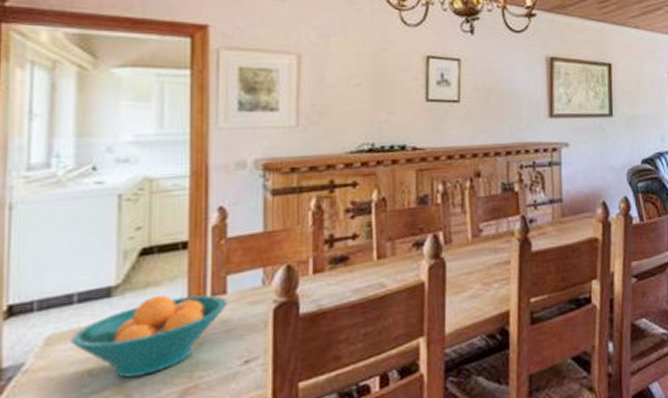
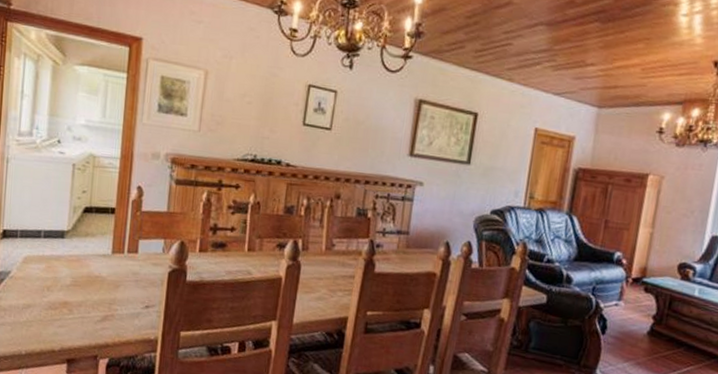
fruit bowl: present [71,294,227,378] -> none [38,243,138,300]

